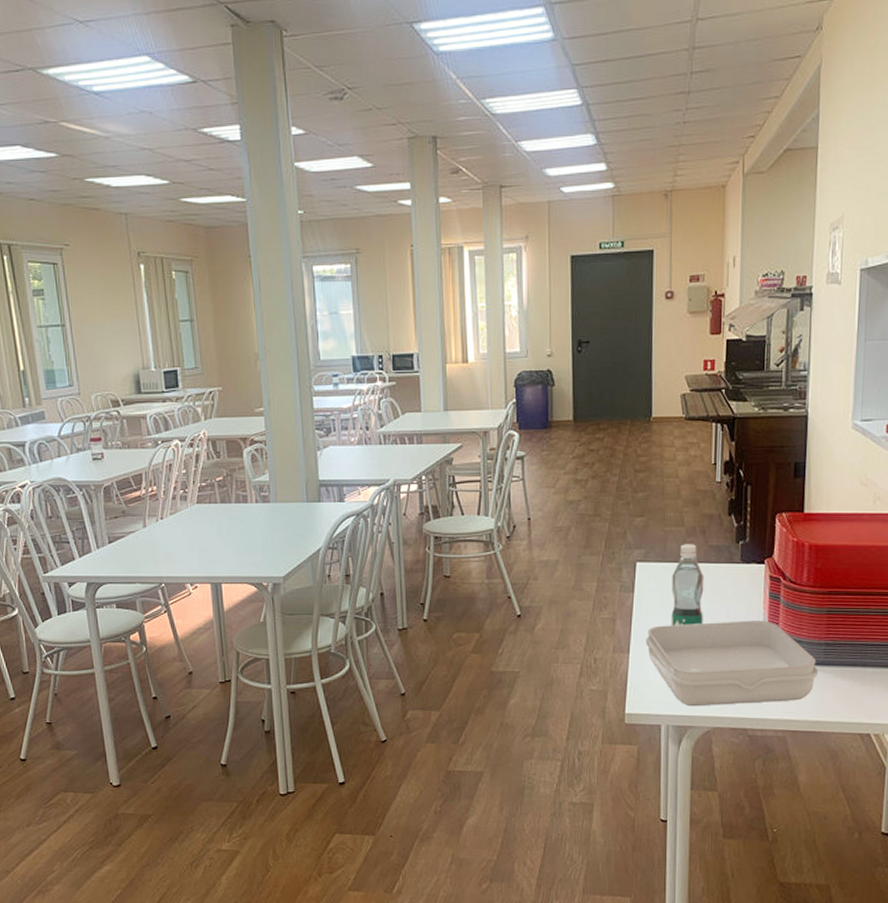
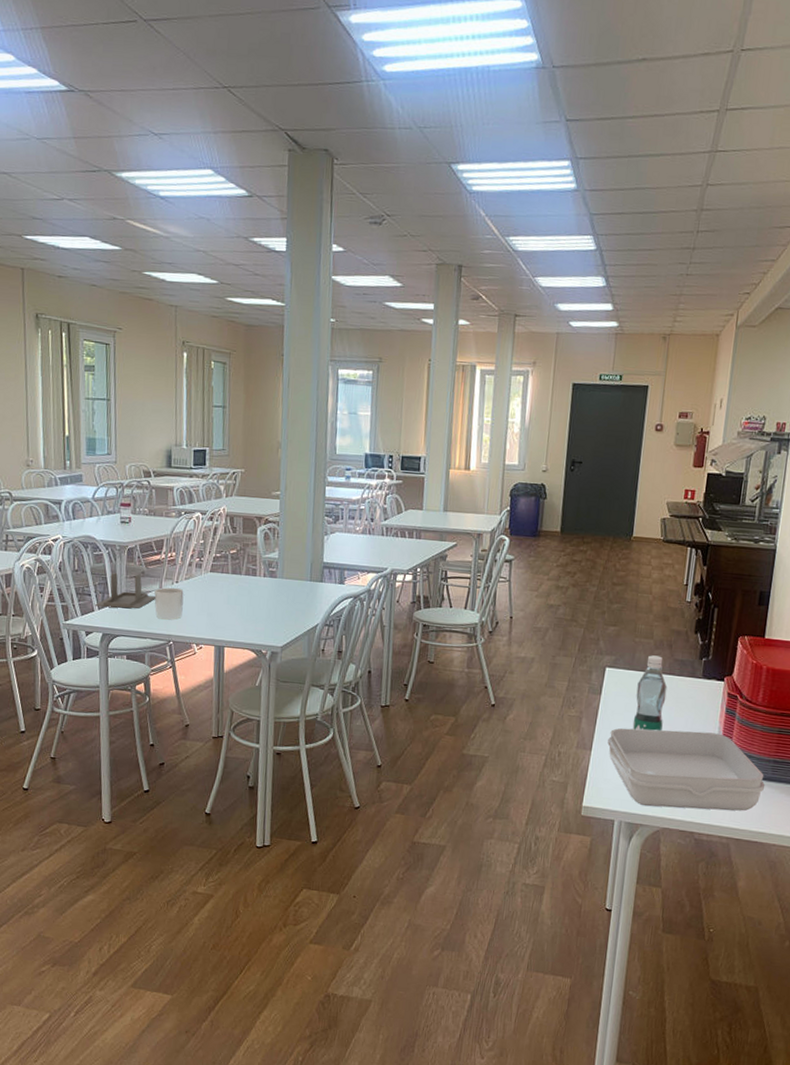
napkin holder: none [75,514,140,555] -> present [95,573,155,609]
mug: none [138,524,172,562] -> present [154,587,184,621]

